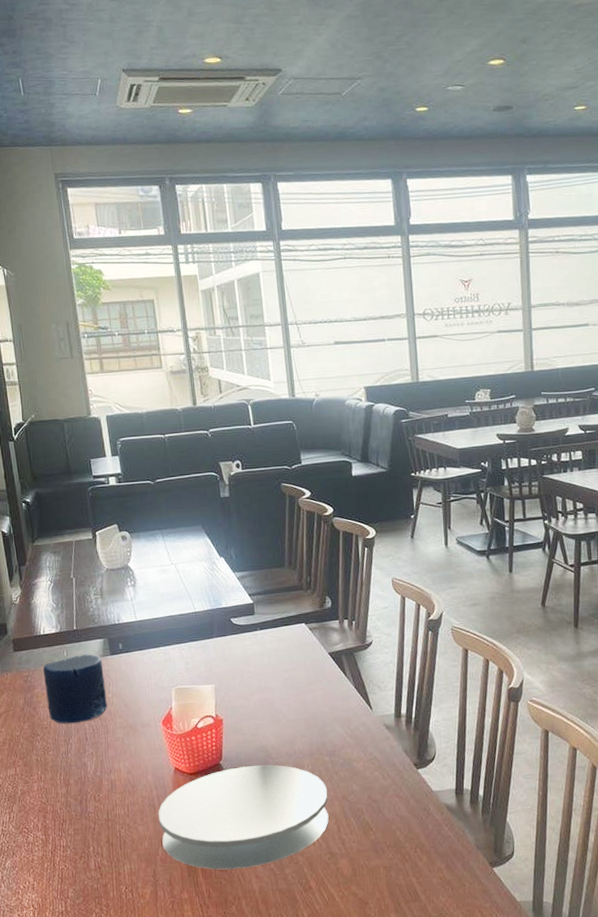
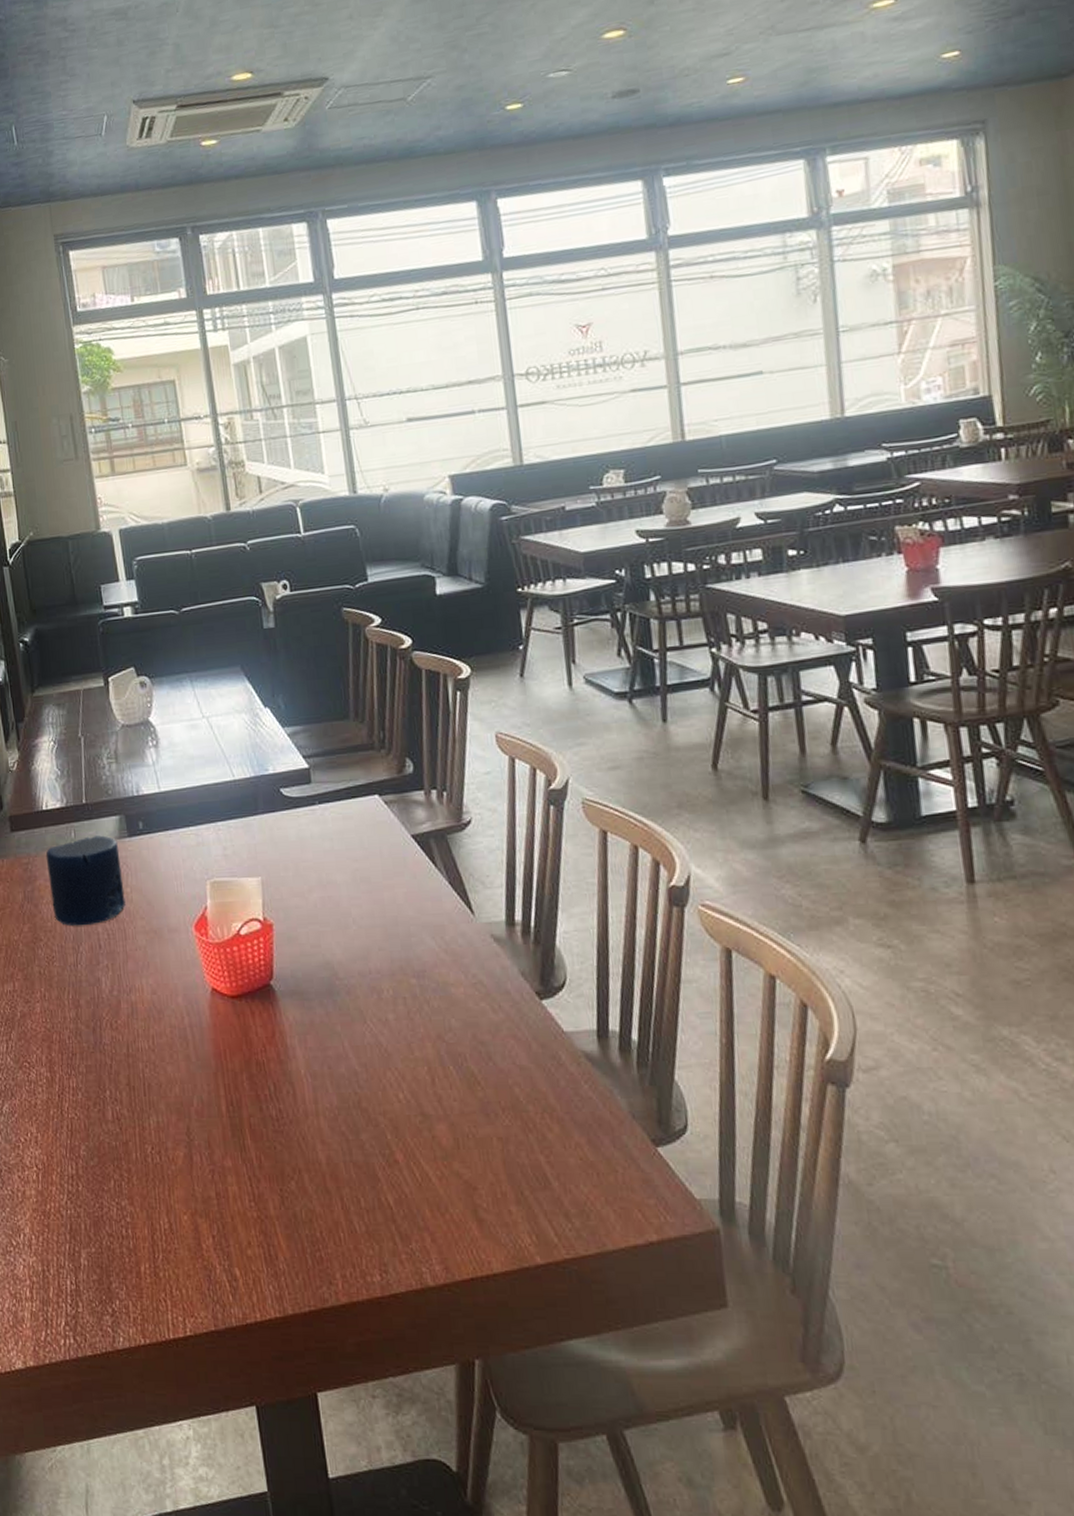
plate: present [158,765,329,870] -> none [191,988,419,1130]

